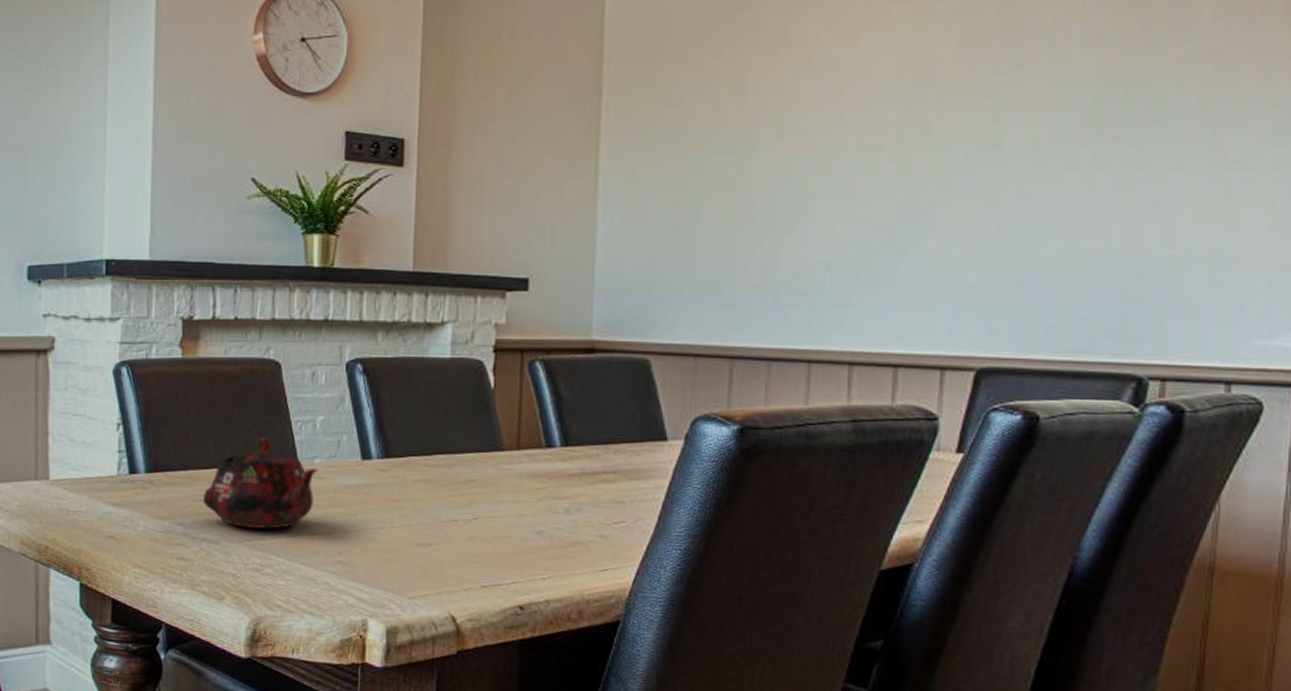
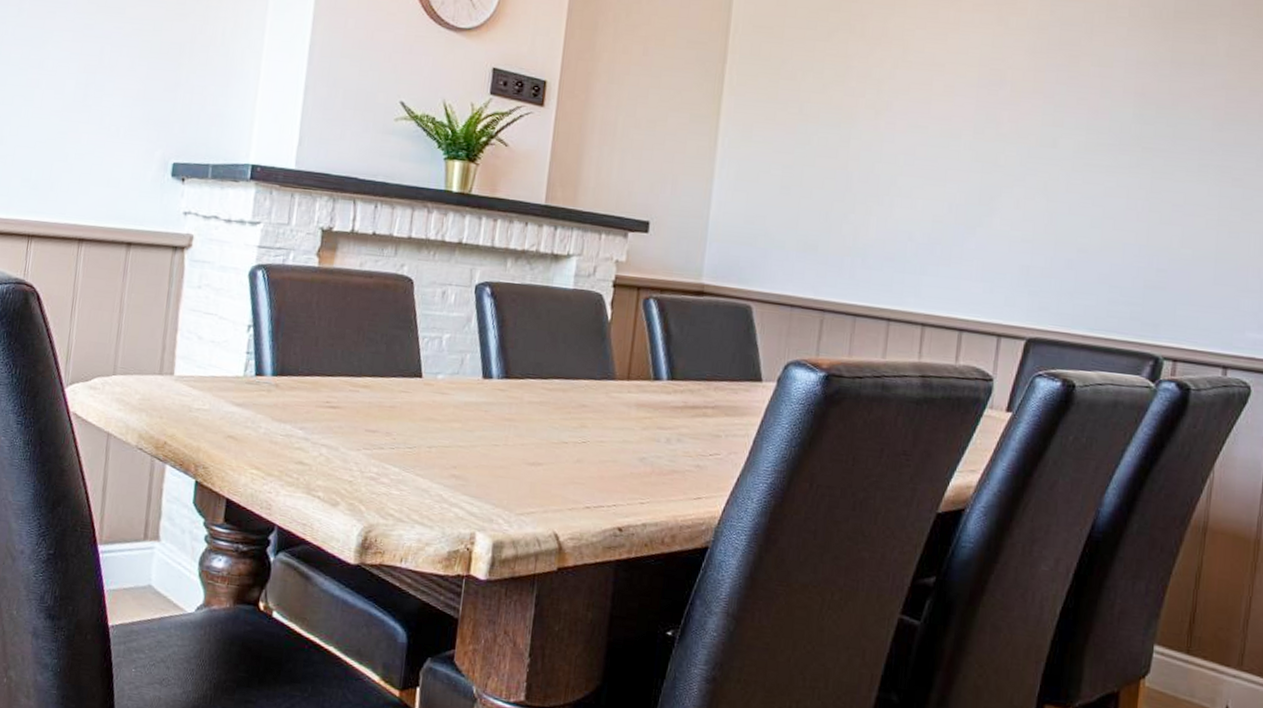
teapot: present [202,436,319,530] -> none [326,349,441,439]

